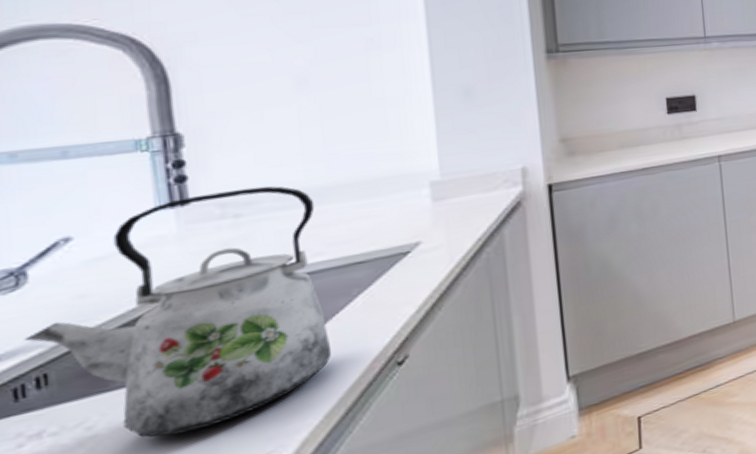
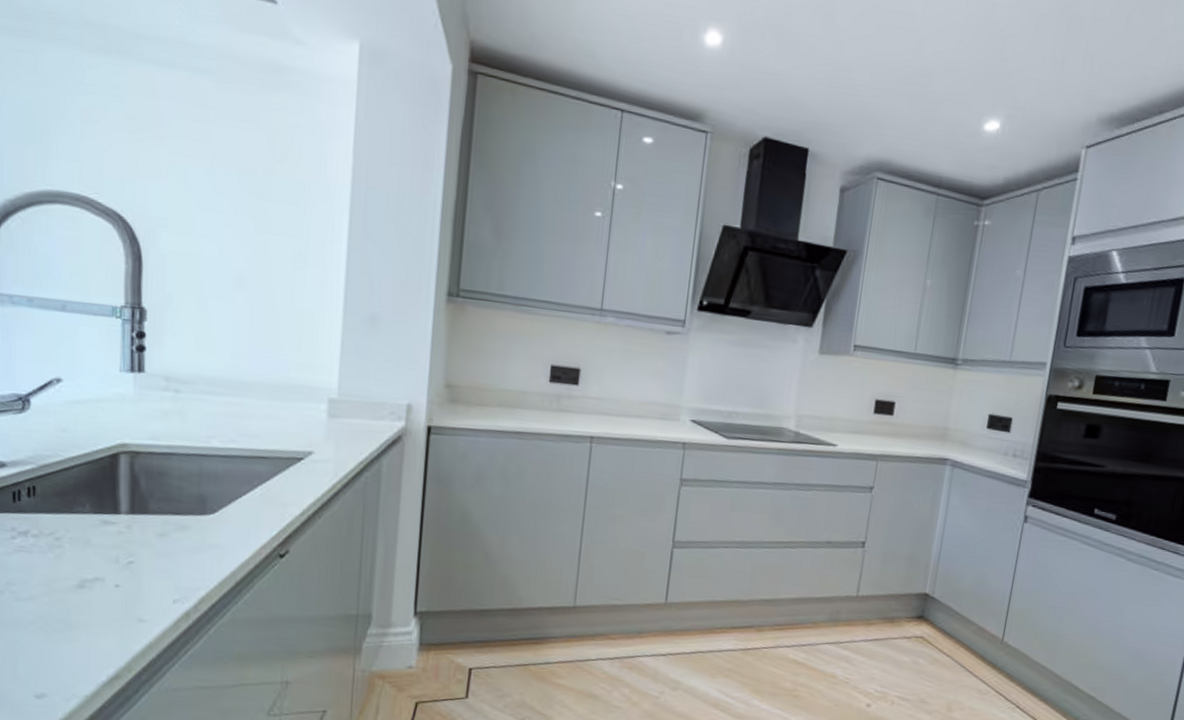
kettle: present [24,186,332,438] -> none [23,365,236,565]

